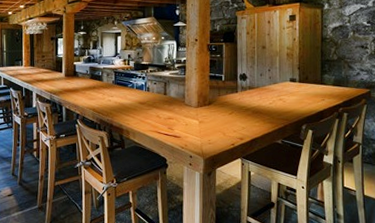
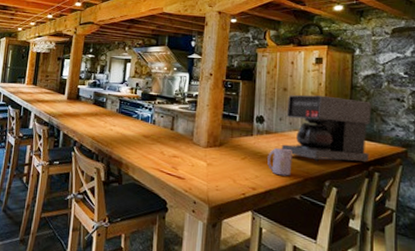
mug: none [252,100,274,125] -> present [267,147,294,176]
coffee maker: none [264,49,340,109] -> present [282,95,371,163]

